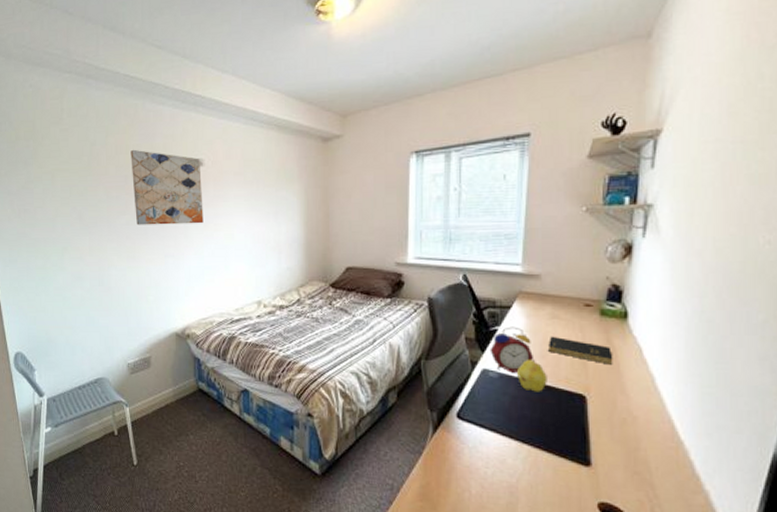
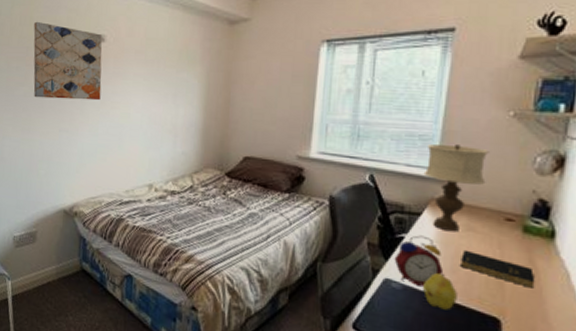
table lamp: none [510,241,567,321] -> present [423,144,489,232]

